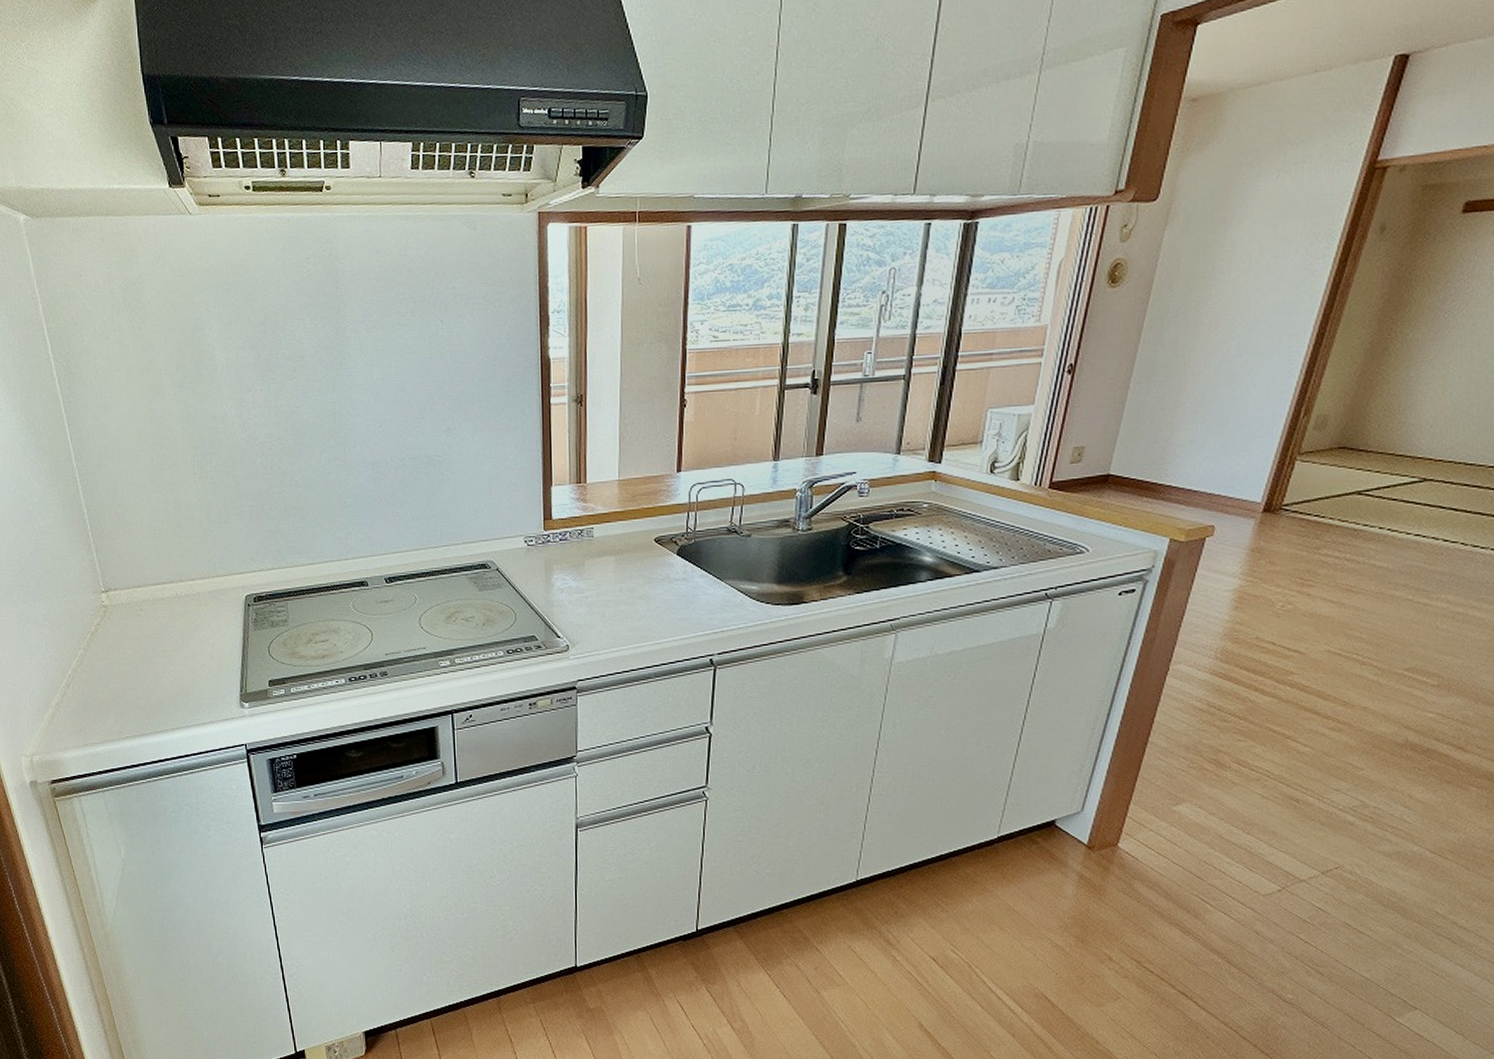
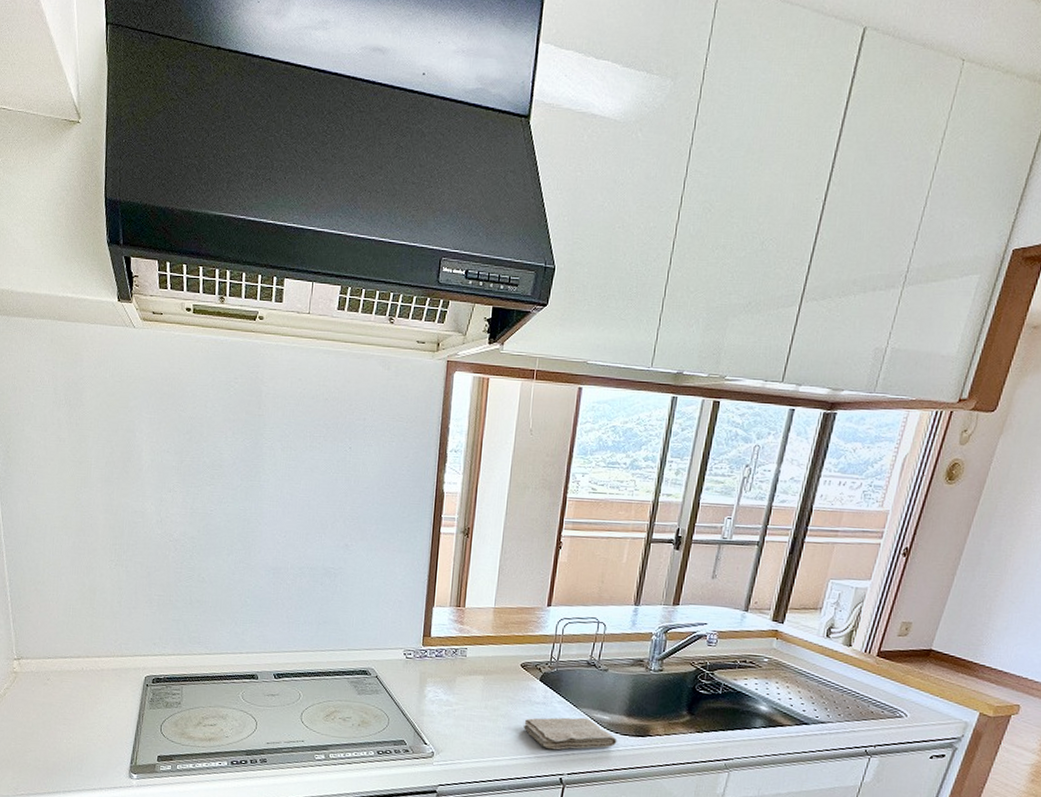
washcloth: none [664,590,769,629] -> present [524,717,617,750]

